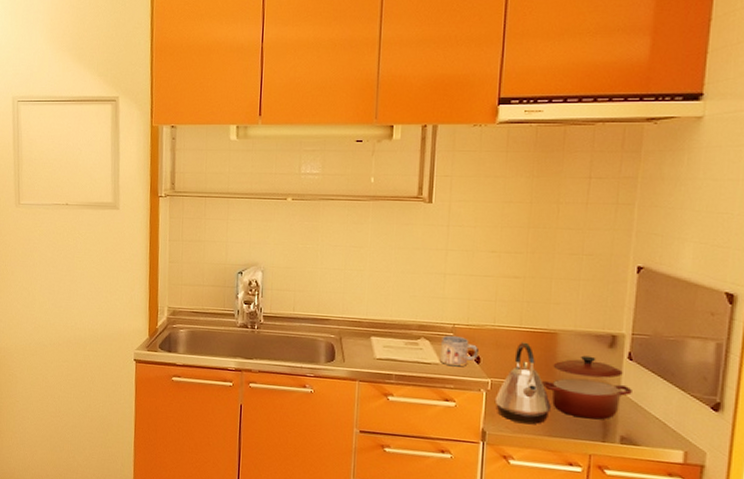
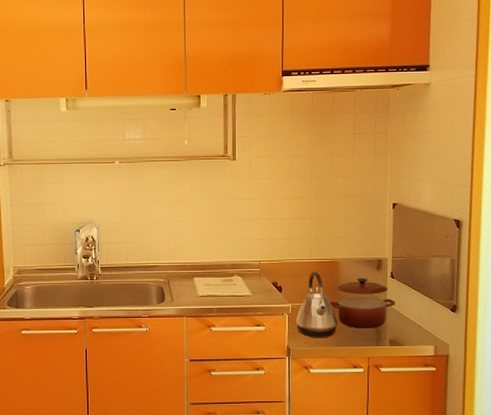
mug: present [439,335,480,367] -> none [250,270,281,297]

